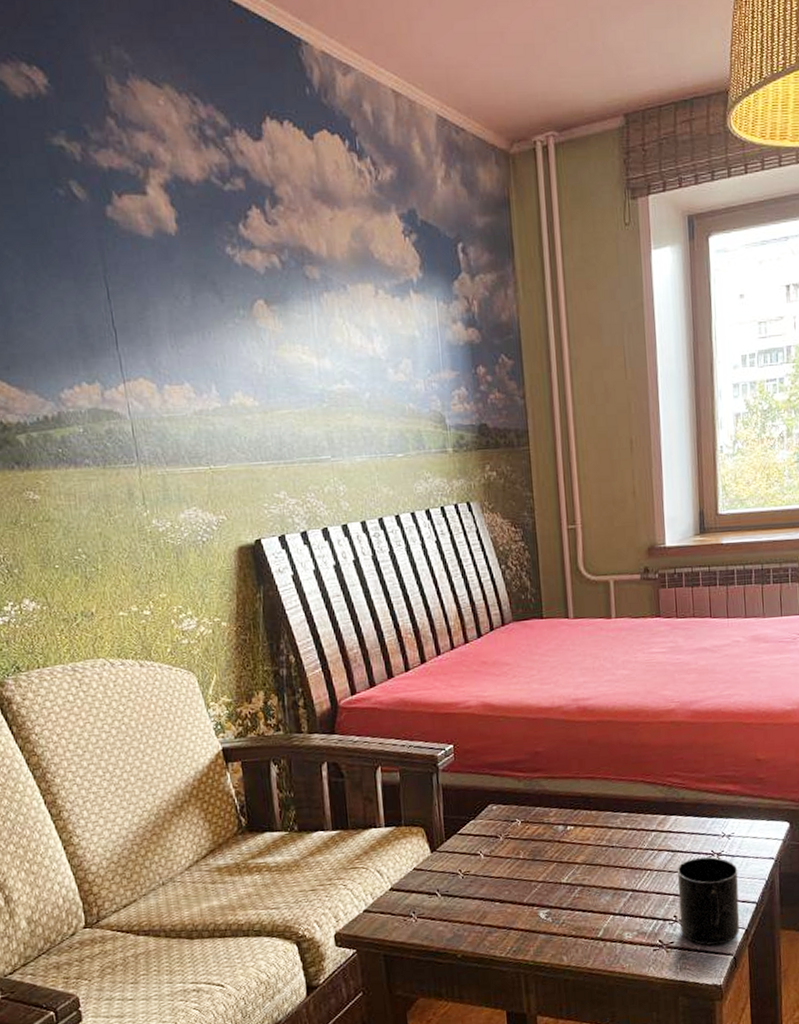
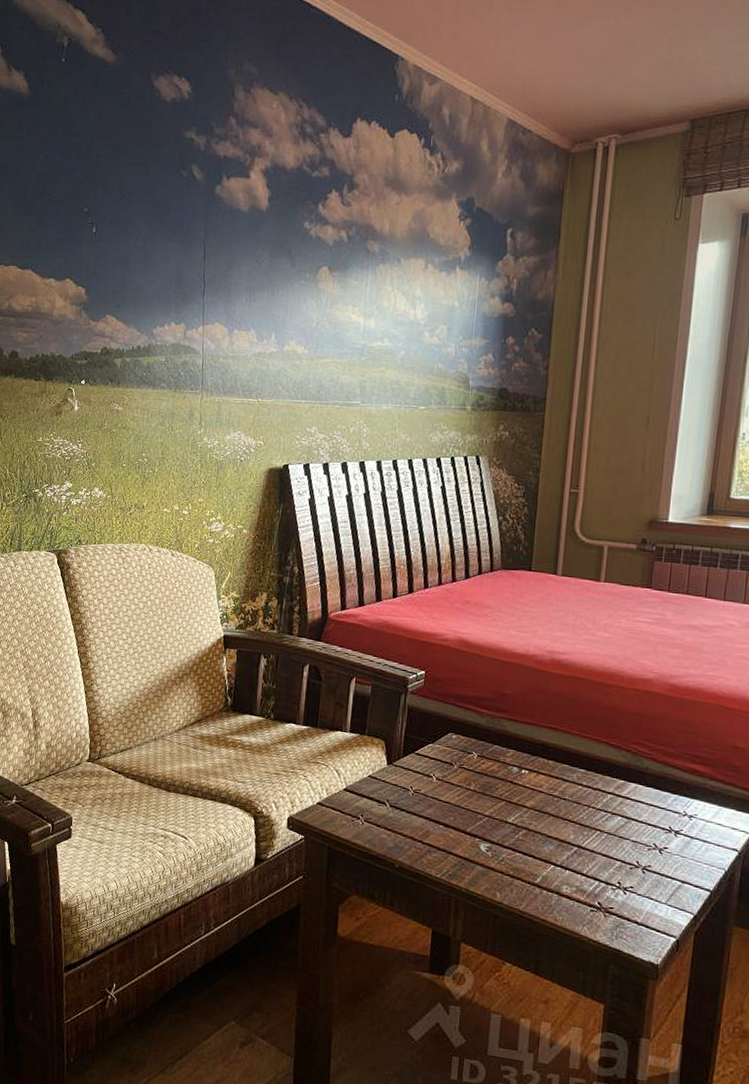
mug: present [677,856,740,946] -> none [623,830,696,924]

